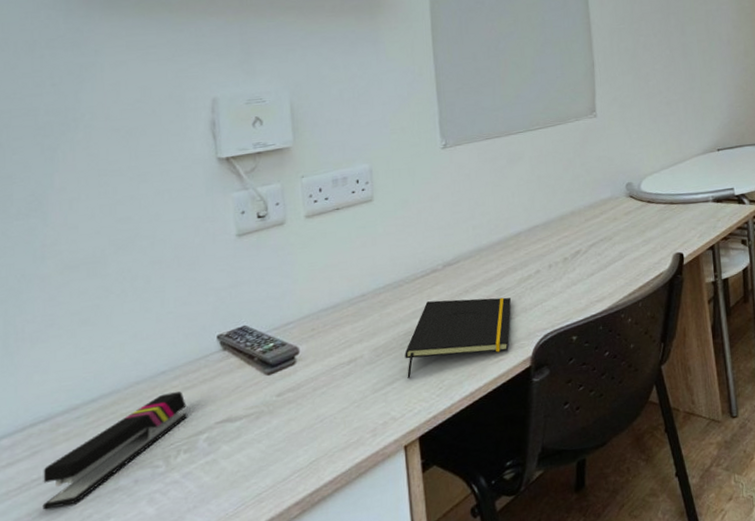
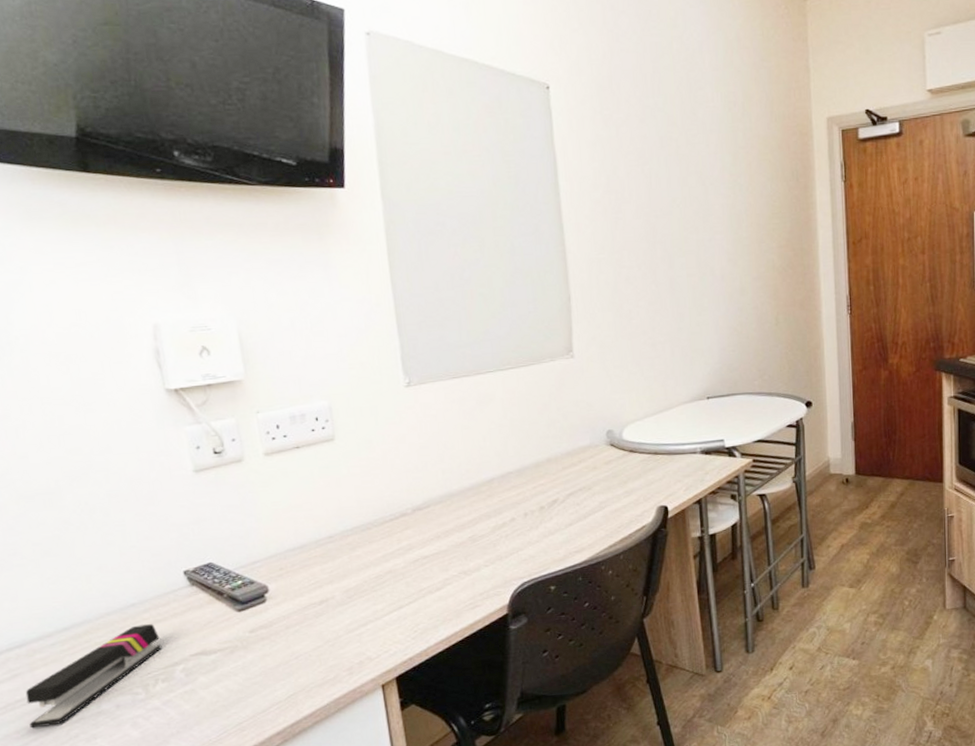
notepad: present [405,297,511,378] -> none [377,544,486,621]

